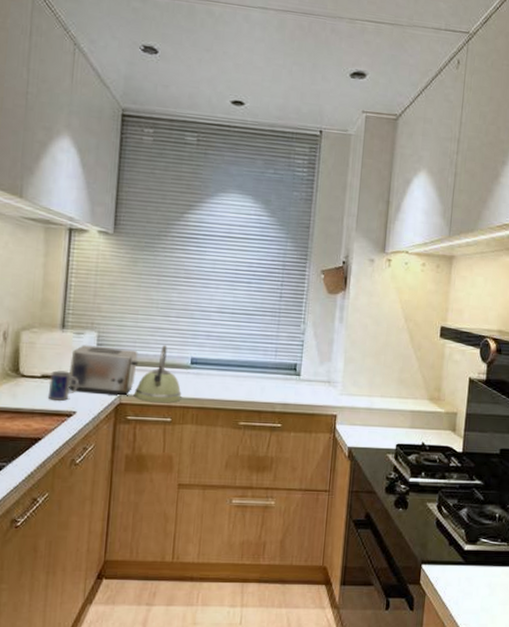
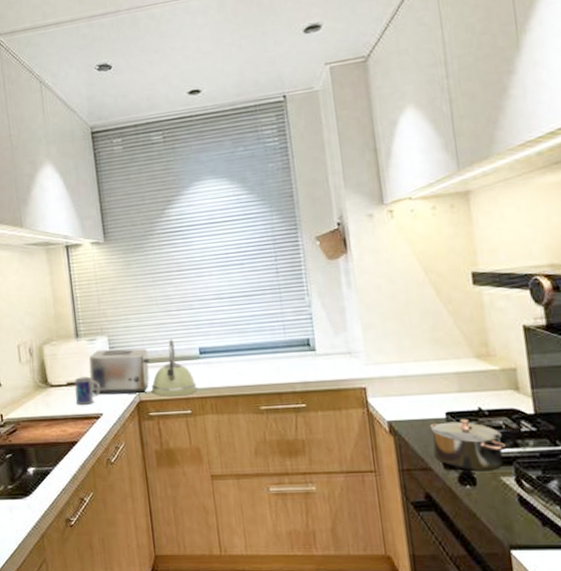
cooking pot: none [380,451,437,496] -> present [429,418,507,471]

